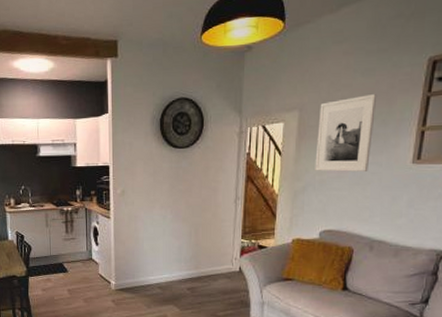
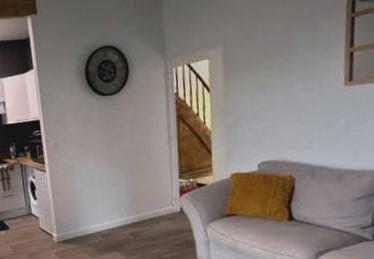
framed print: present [315,94,378,172] -> none [243,21,301,104]

